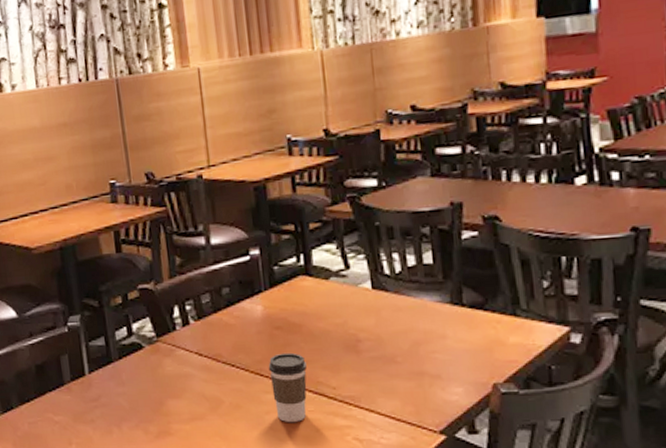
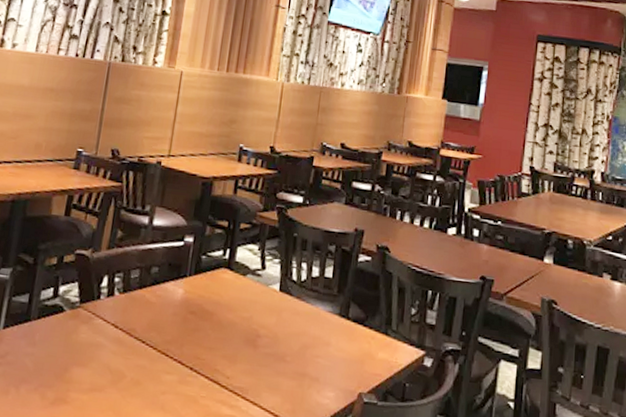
coffee cup: present [268,352,307,422] -> none [171,337,209,406]

